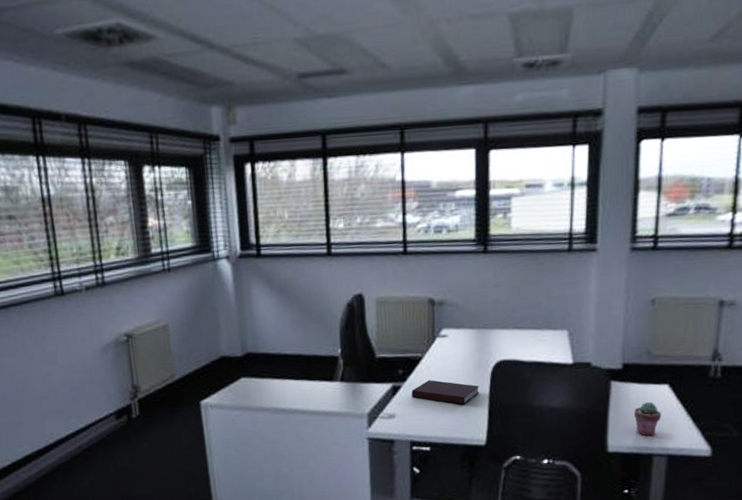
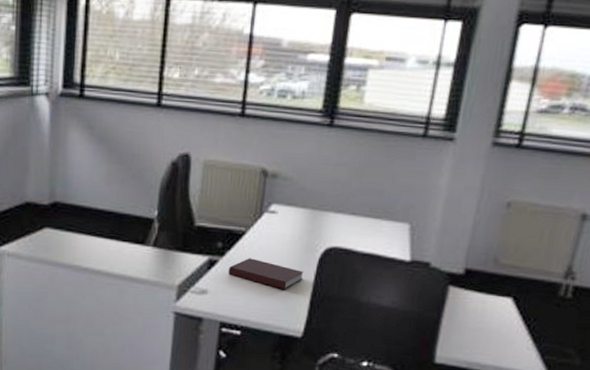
potted succulent: present [634,402,661,436] -> none [468,314,500,352]

